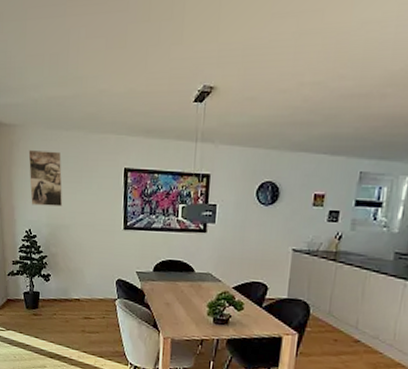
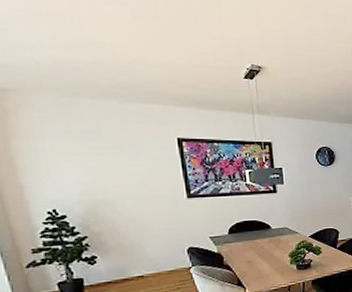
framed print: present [28,149,63,207] -> none [35,118,101,182]

